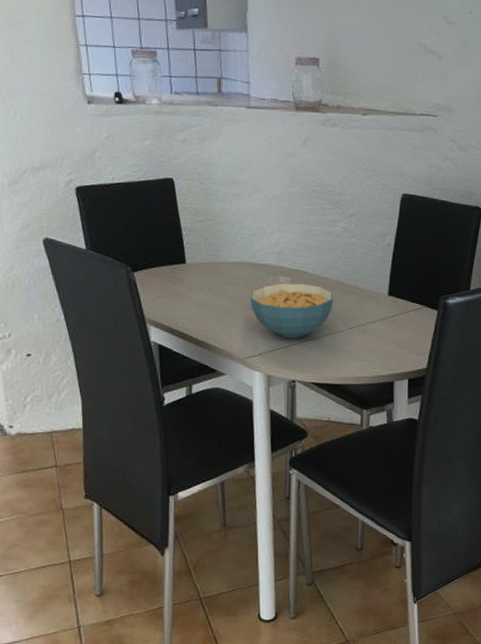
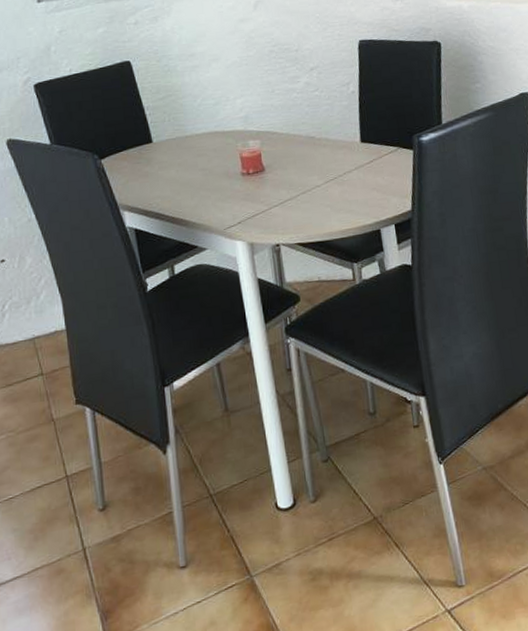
cereal bowl: present [250,283,334,339] -> none [221,144,307,202]

